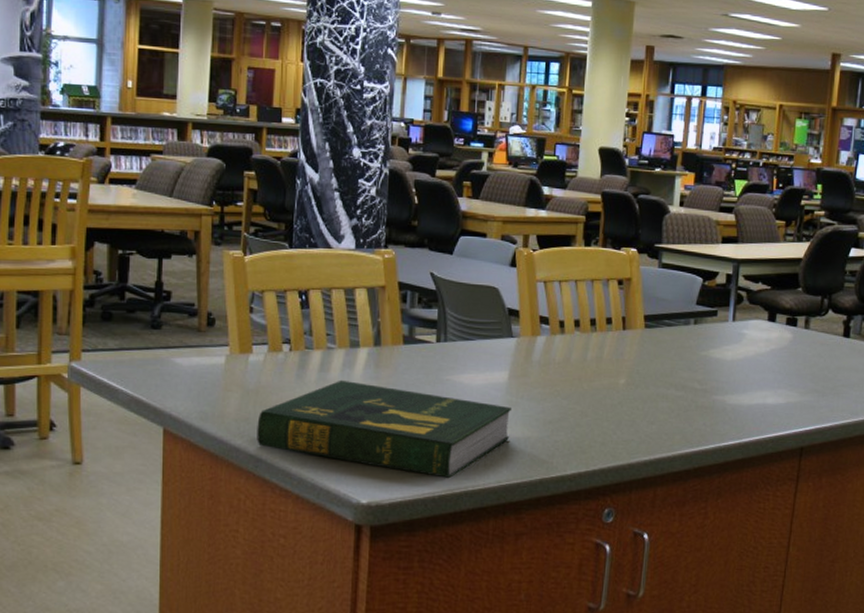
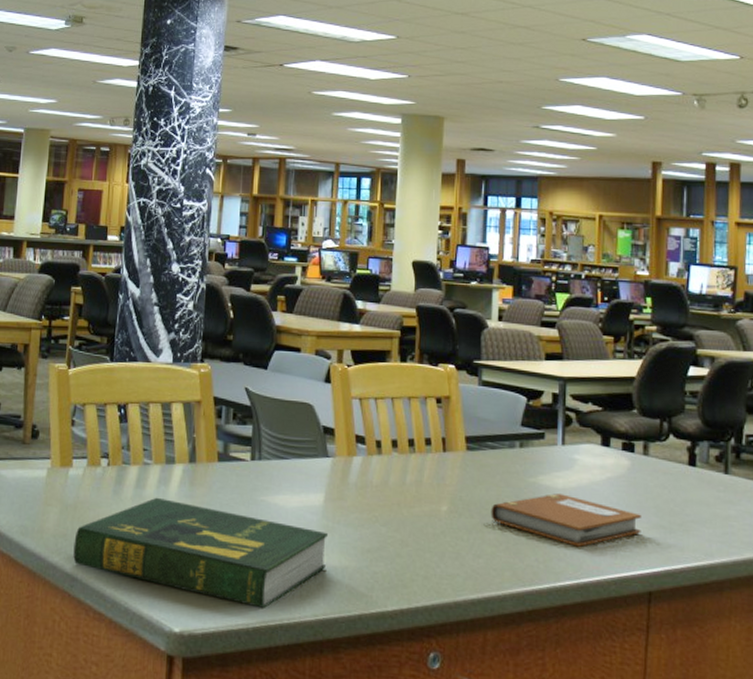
notebook: none [665,365,800,411] -> present [491,494,642,547]

